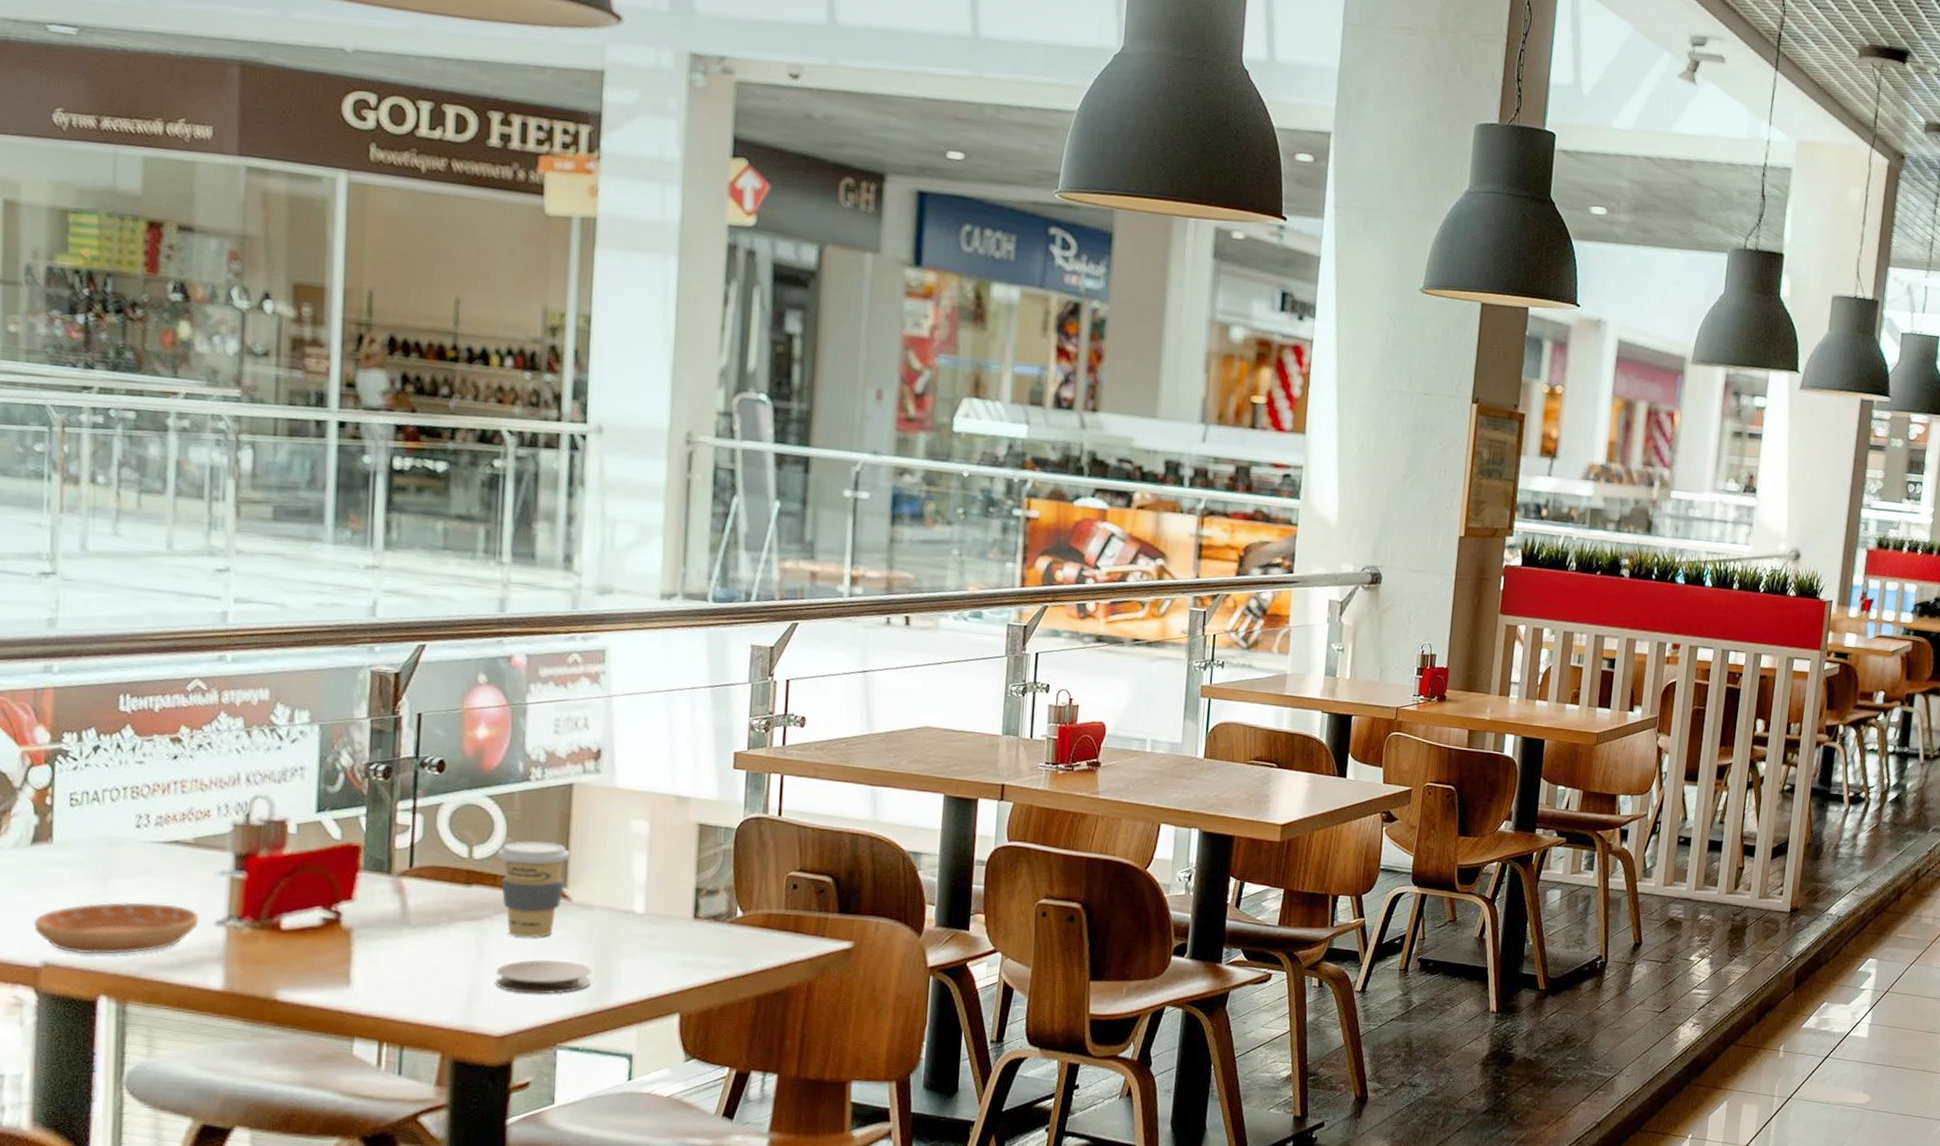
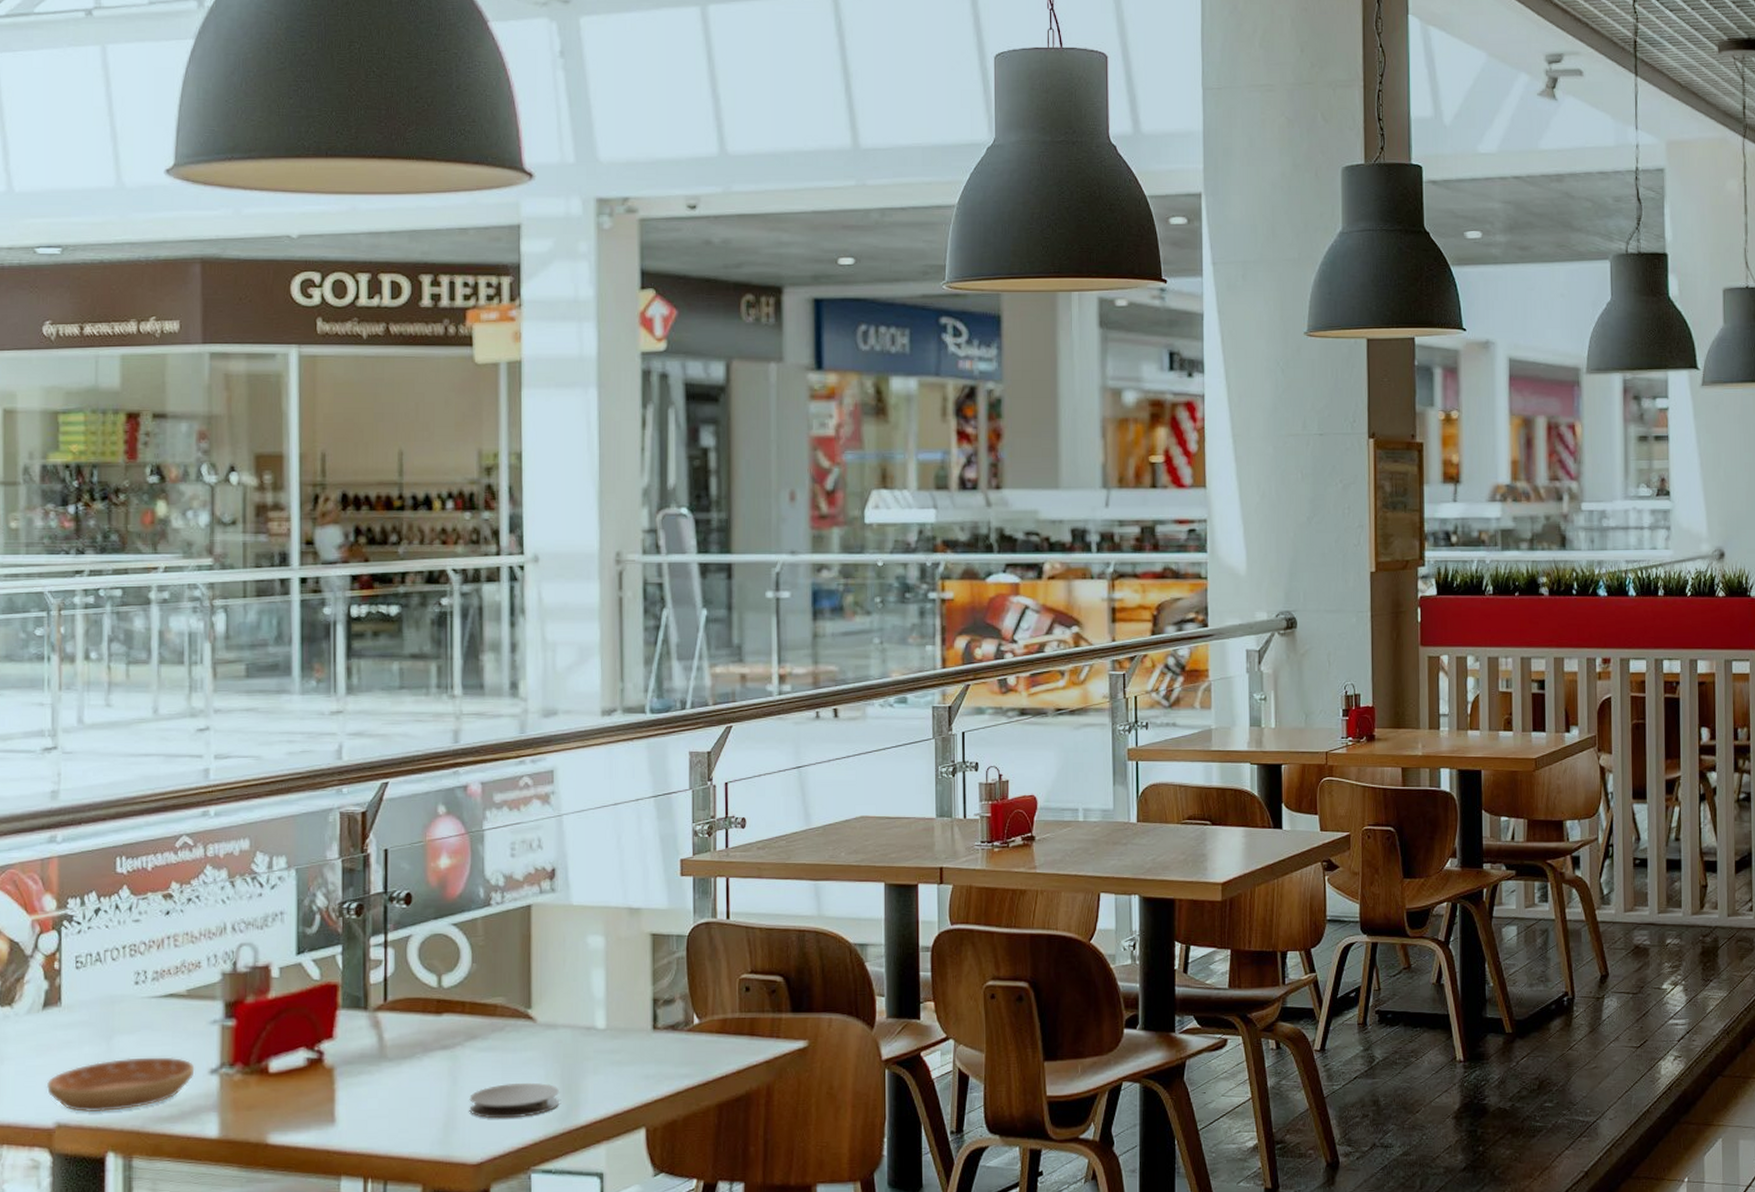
coffee cup: present [498,841,571,938] -> none [465,964,533,1063]

